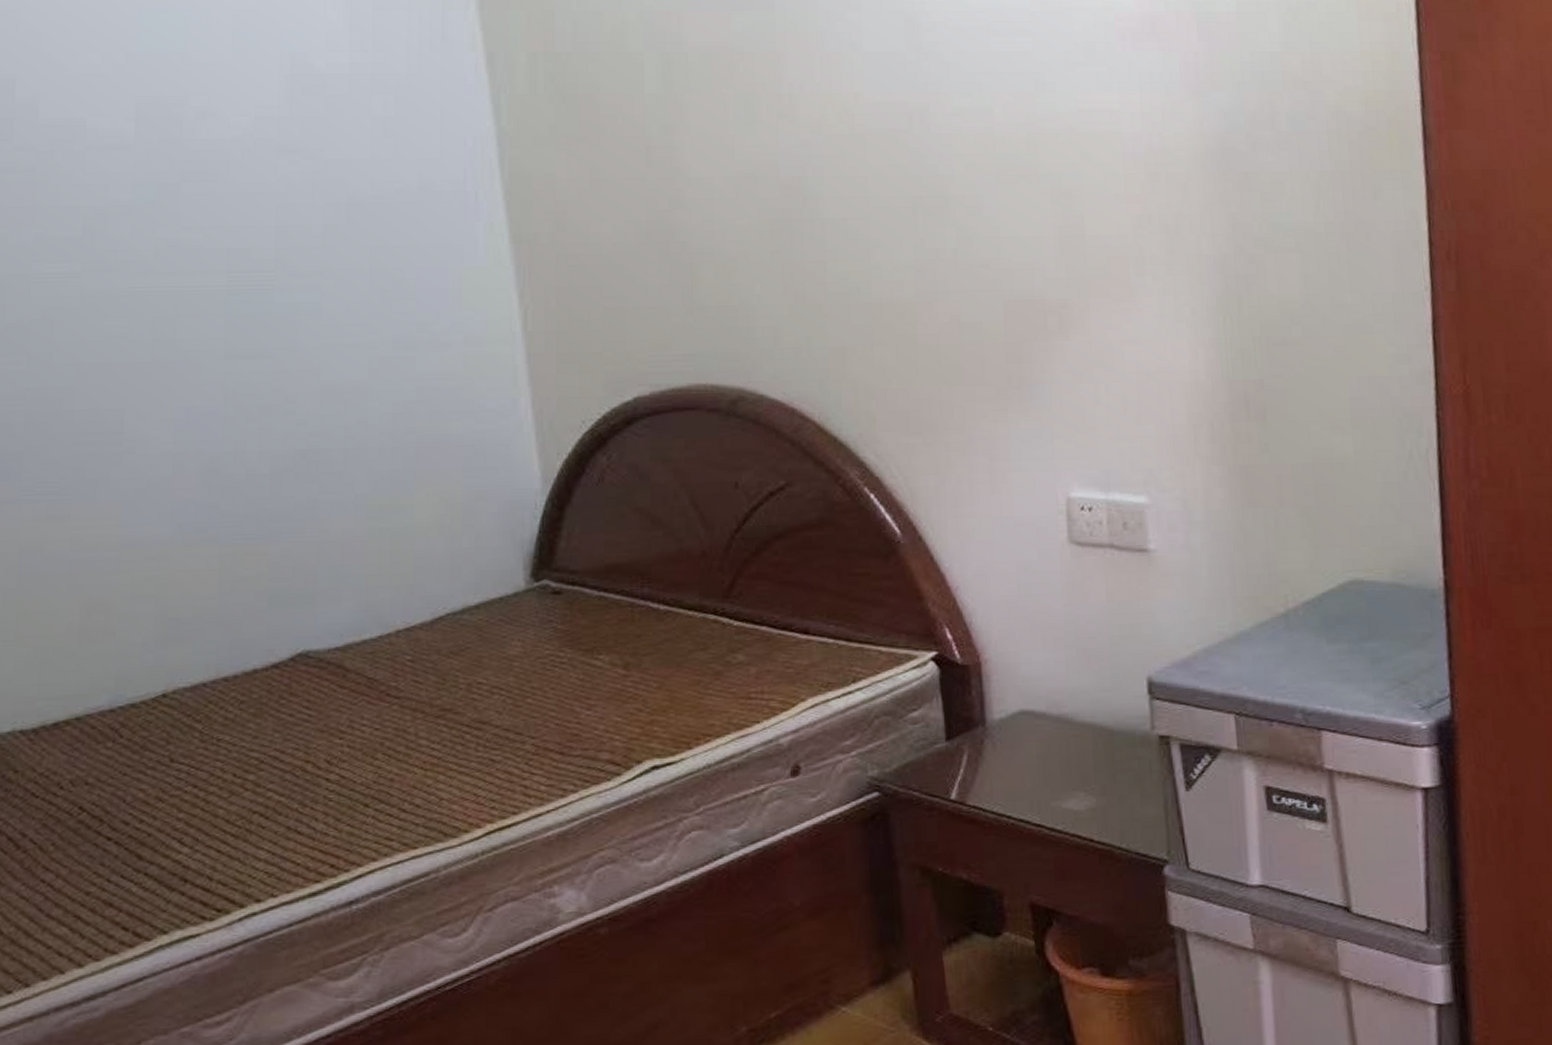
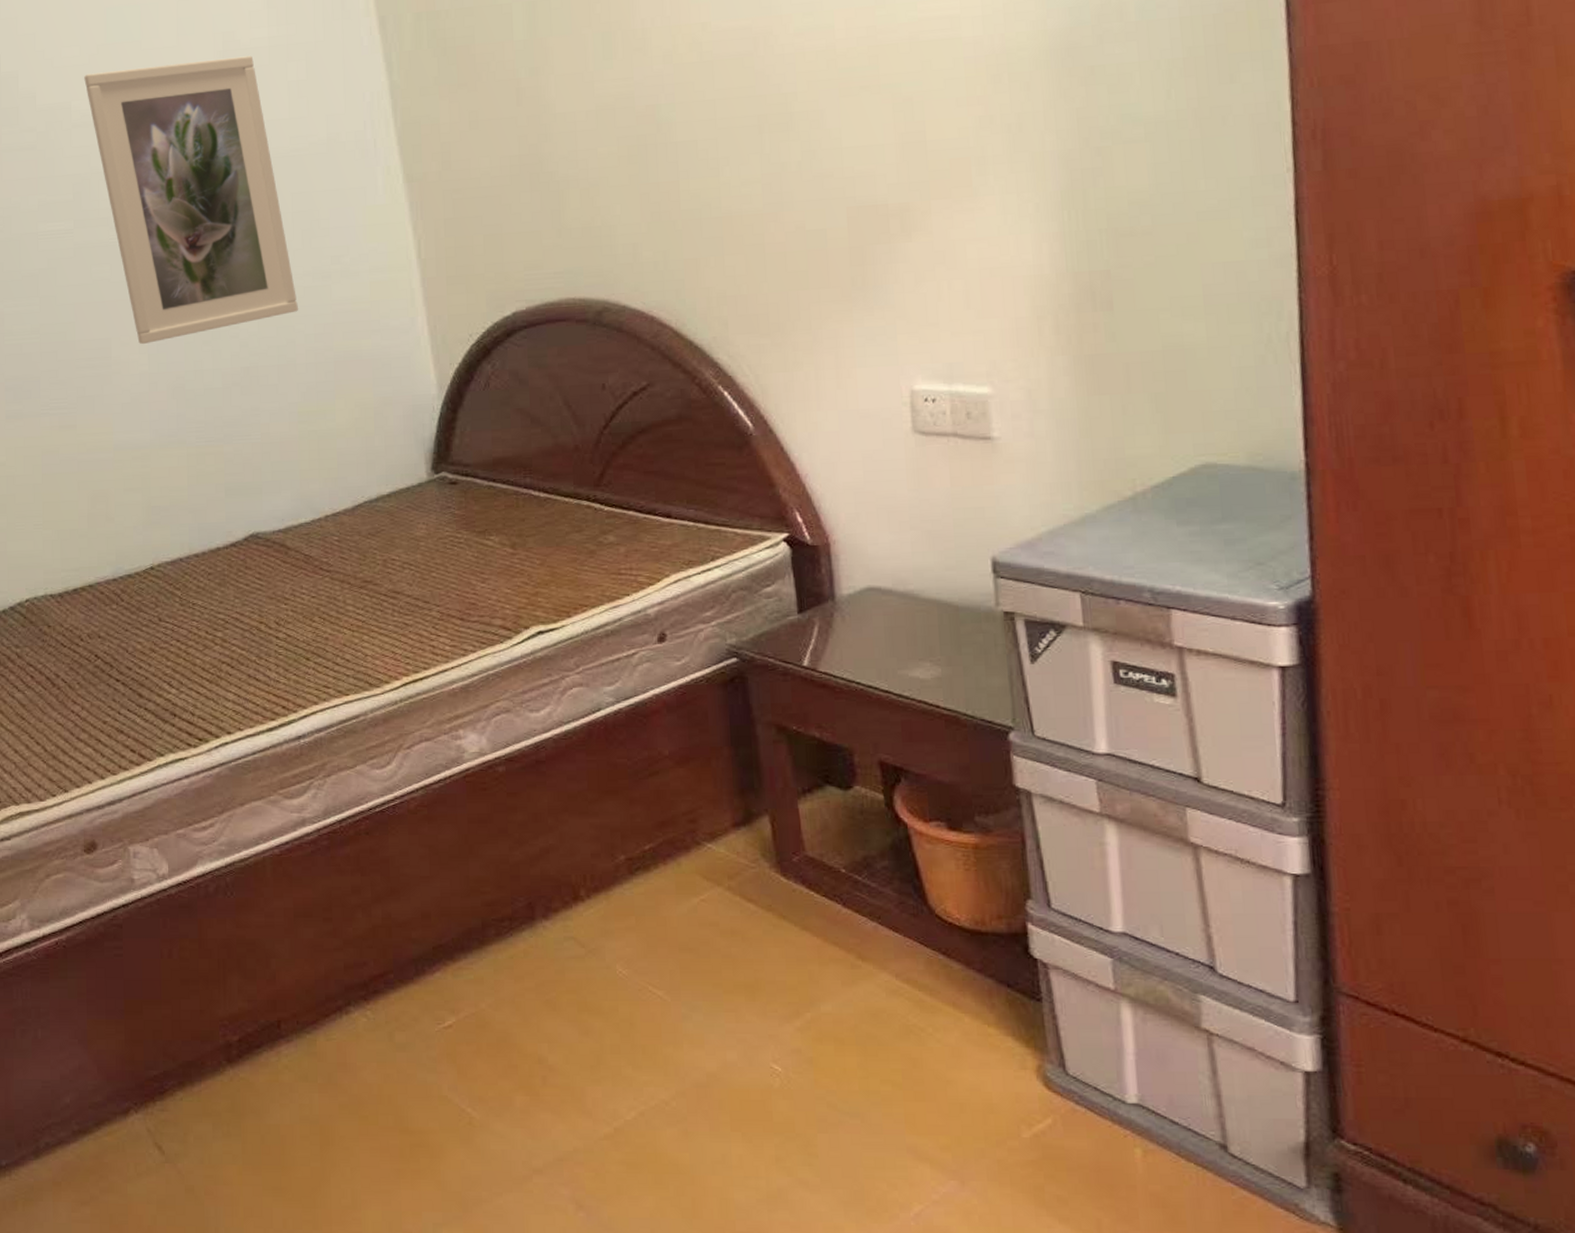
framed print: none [106,83,374,419] -> present [84,55,299,345]

